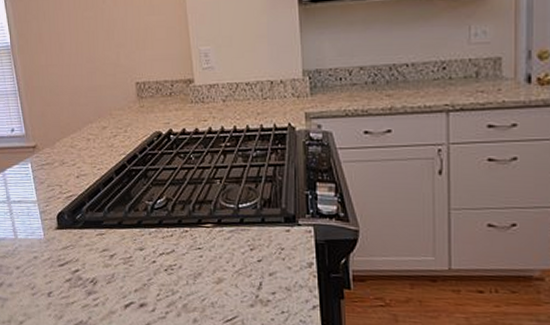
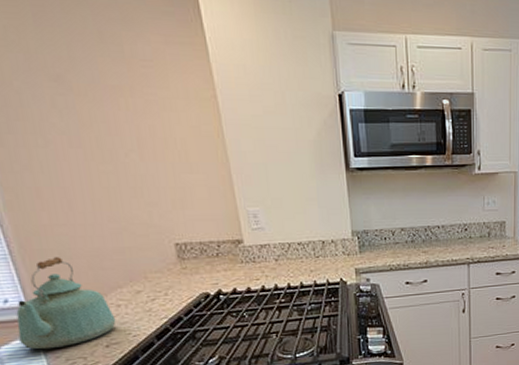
kettle: none [18,93,86,175] -> present [16,257,116,350]

